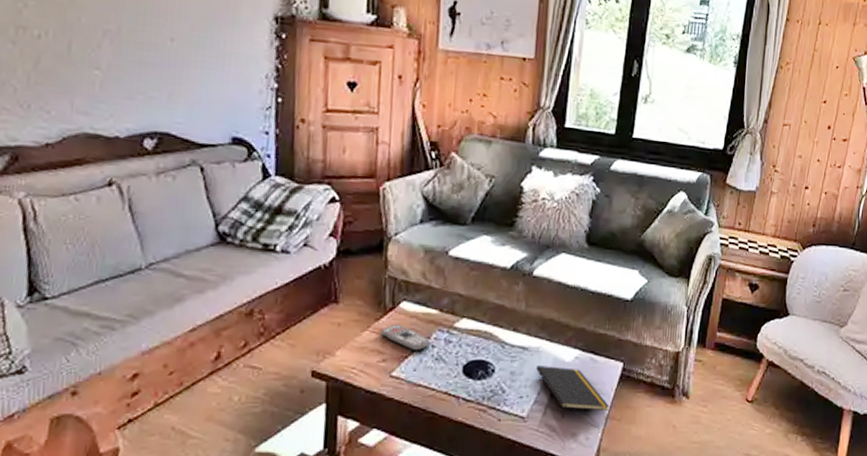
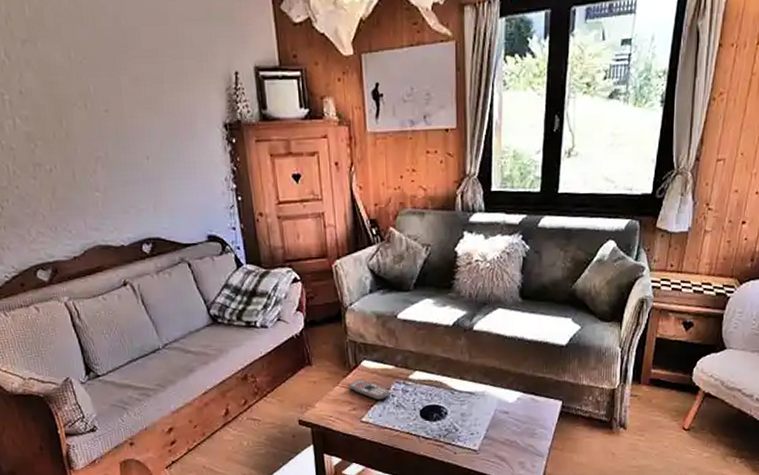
notepad: present [536,366,610,419] -> none [483,407,552,450]

